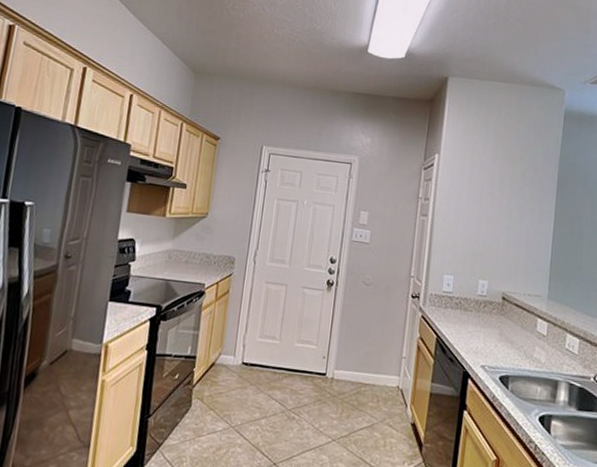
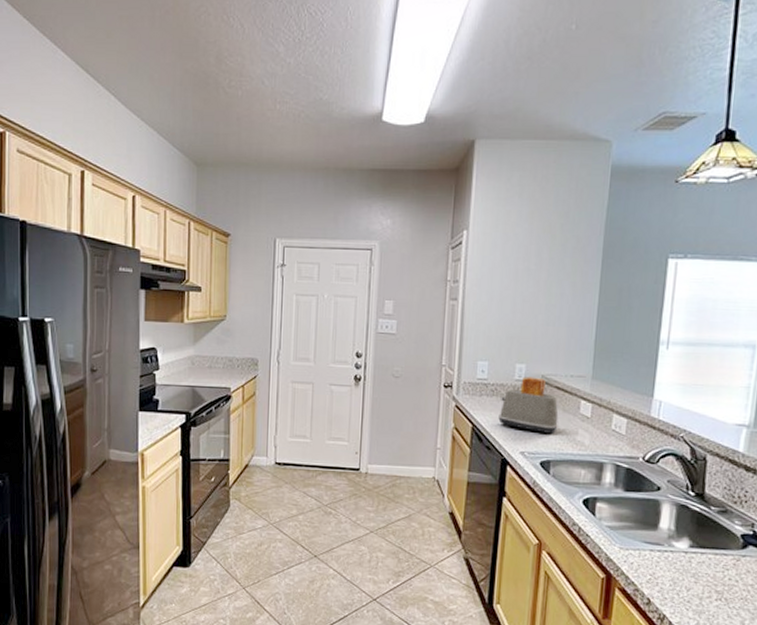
toaster: none [461,292,517,349] -> present [498,376,559,434]

